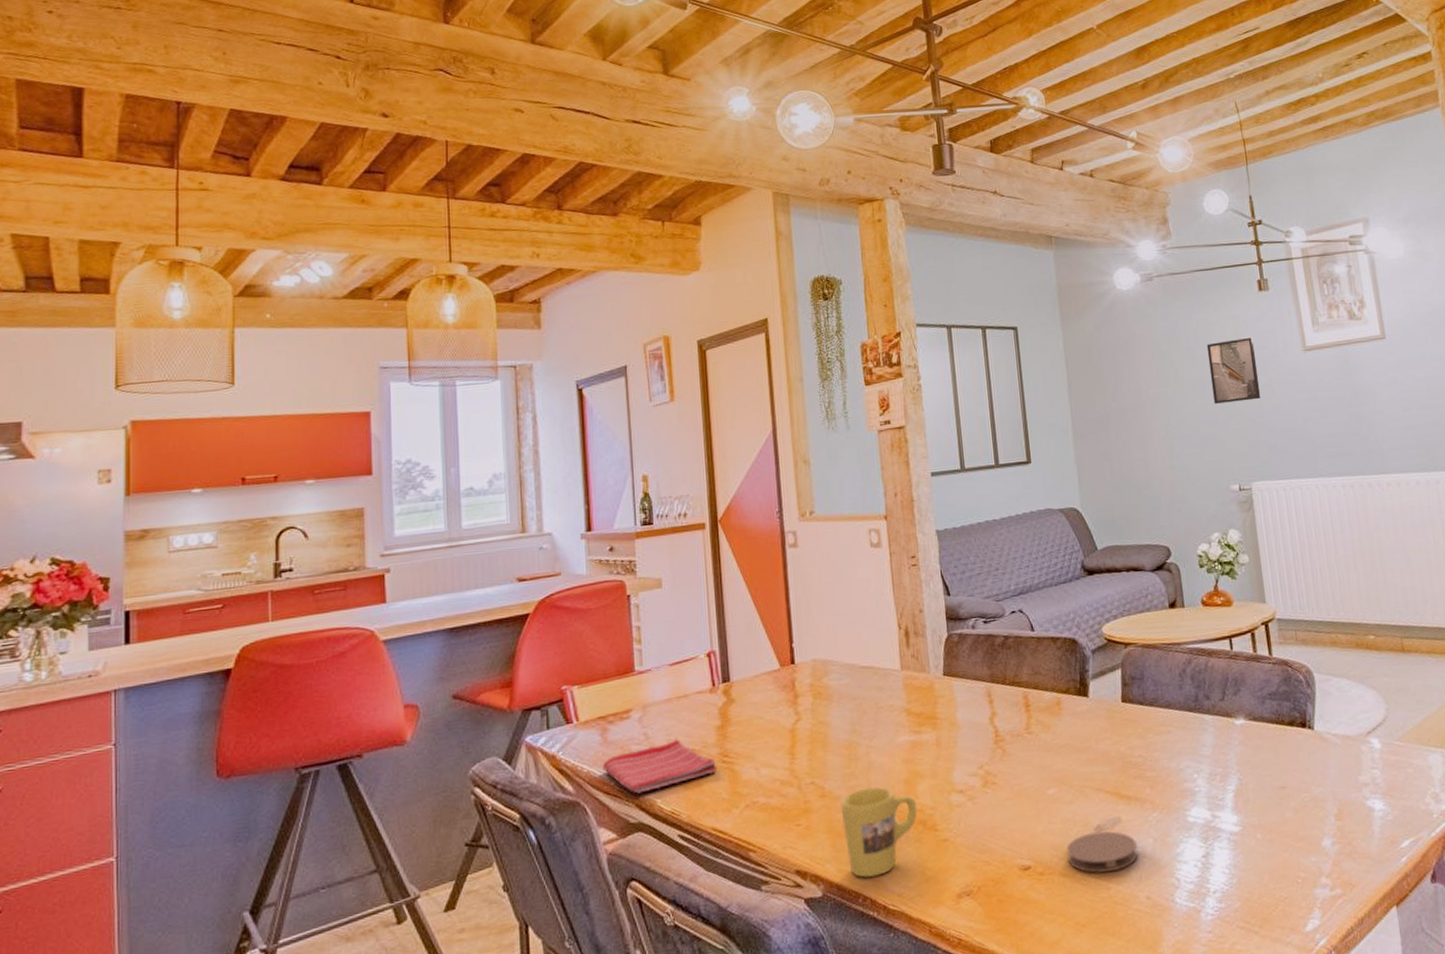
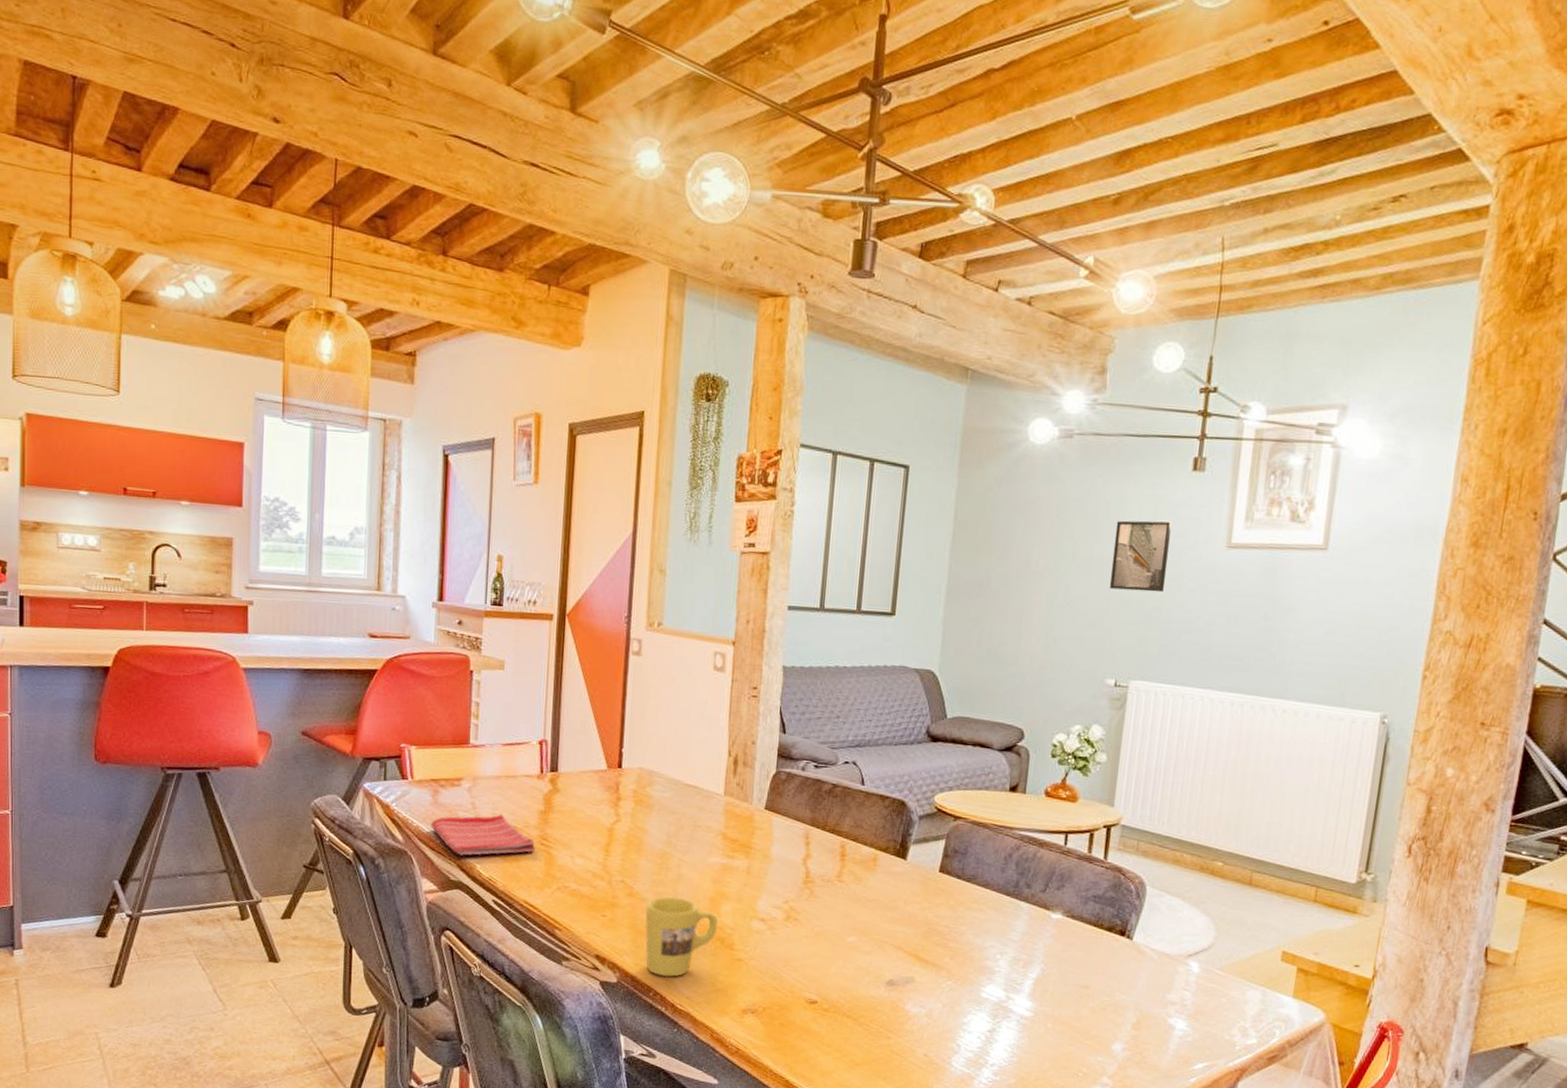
coaster: present [1066,831,1138,873] -> none [854,985,925,1024]

